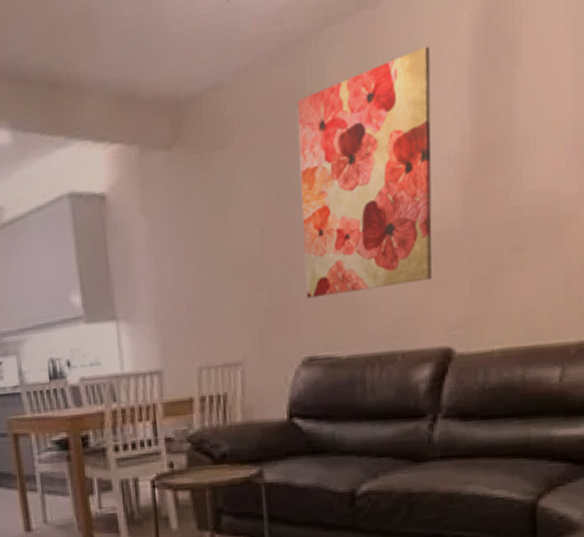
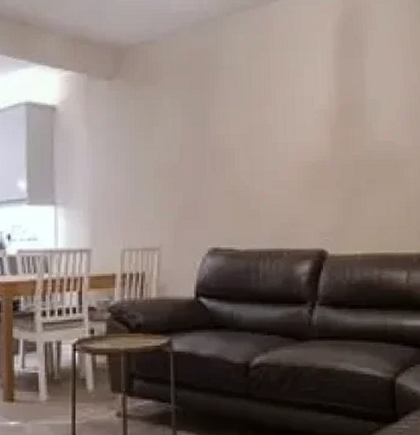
wall art: present [296,46,433,298] -> none [210,36,310,202]

